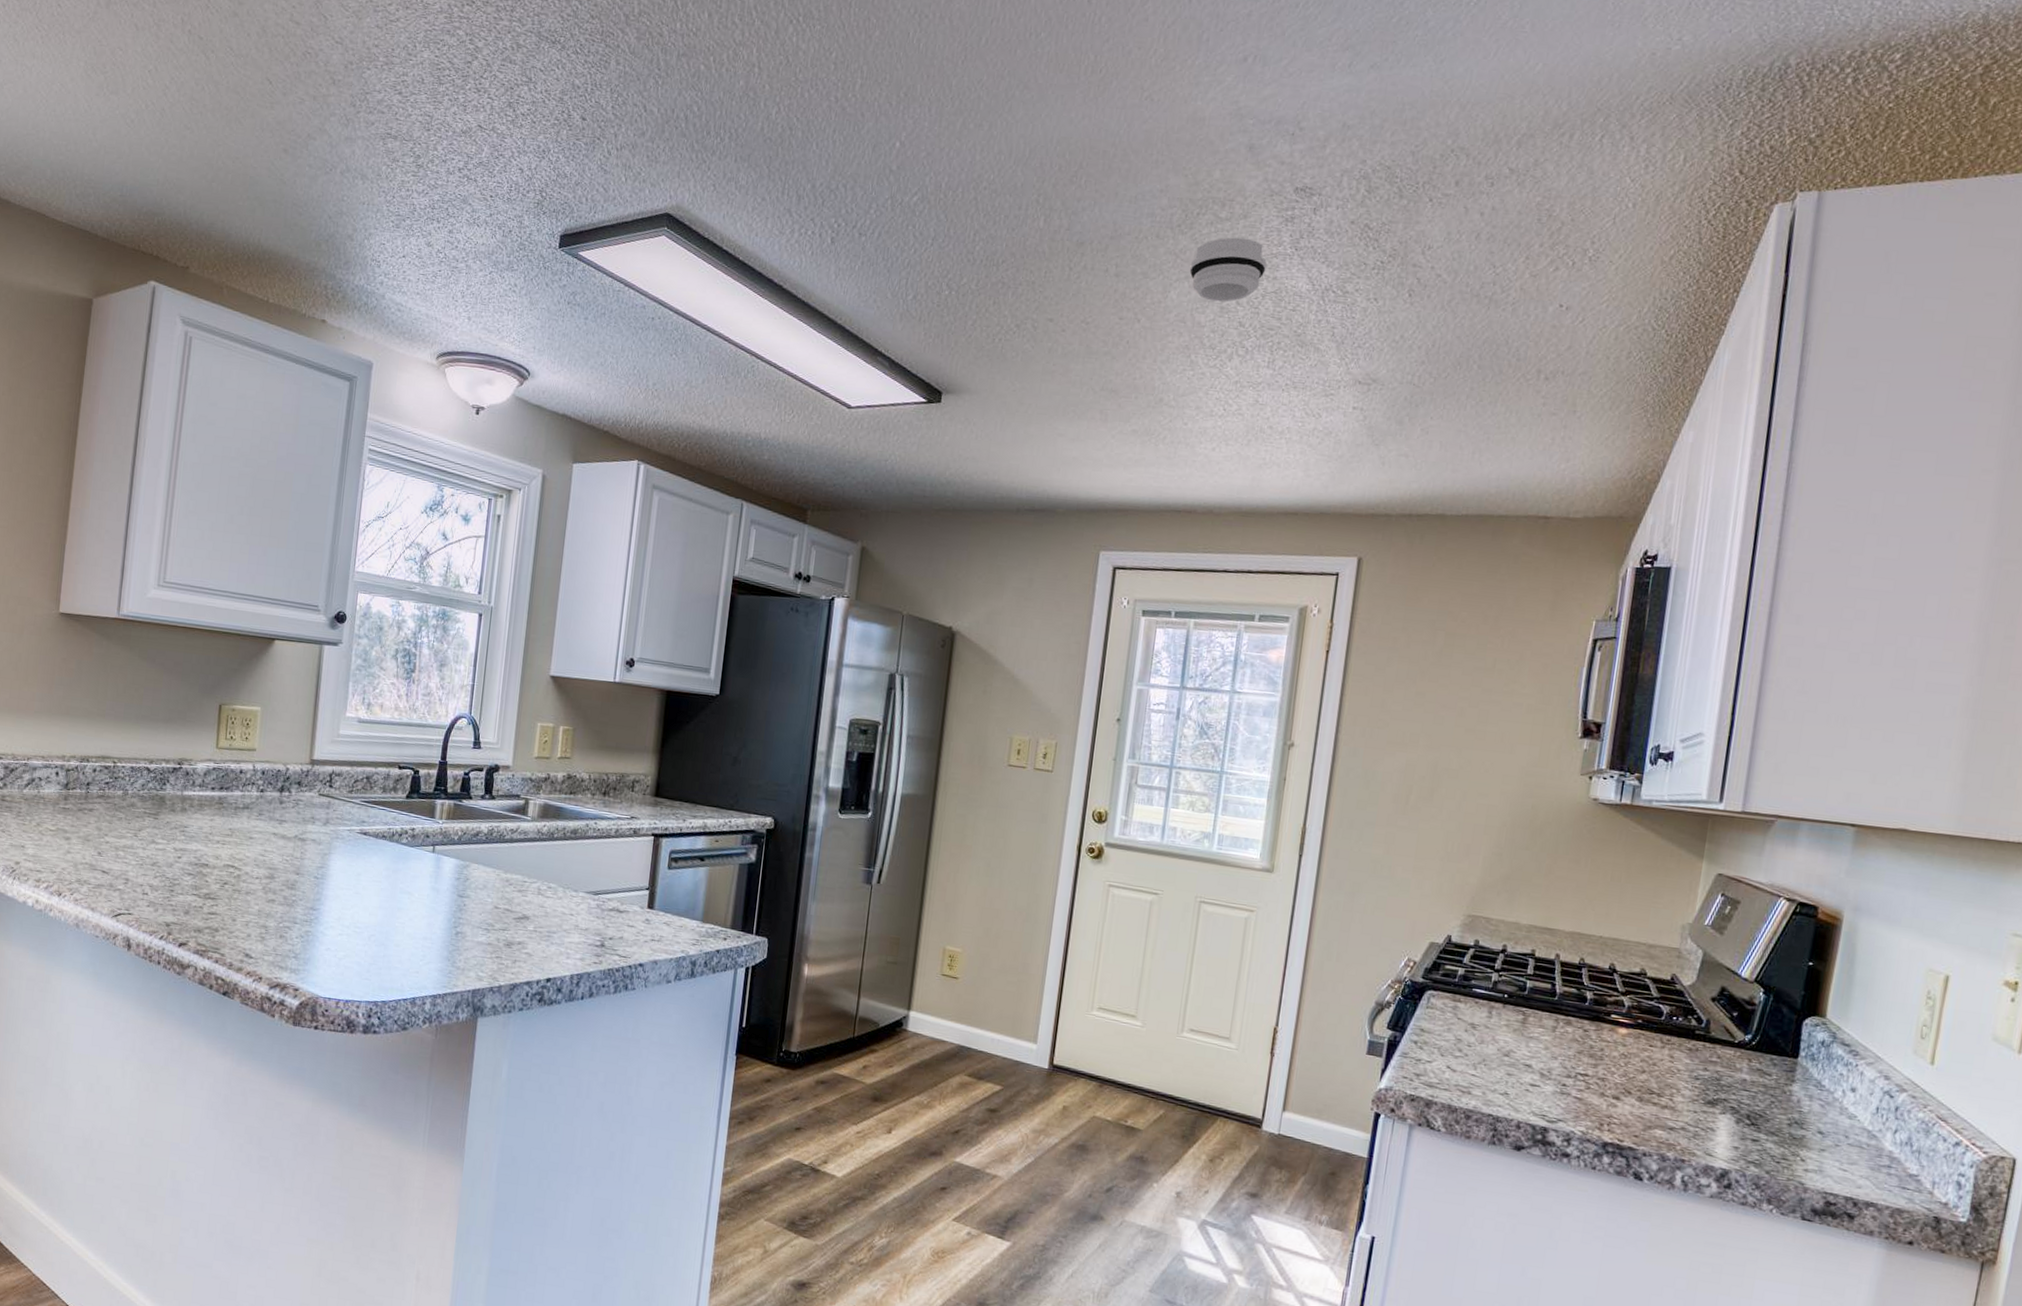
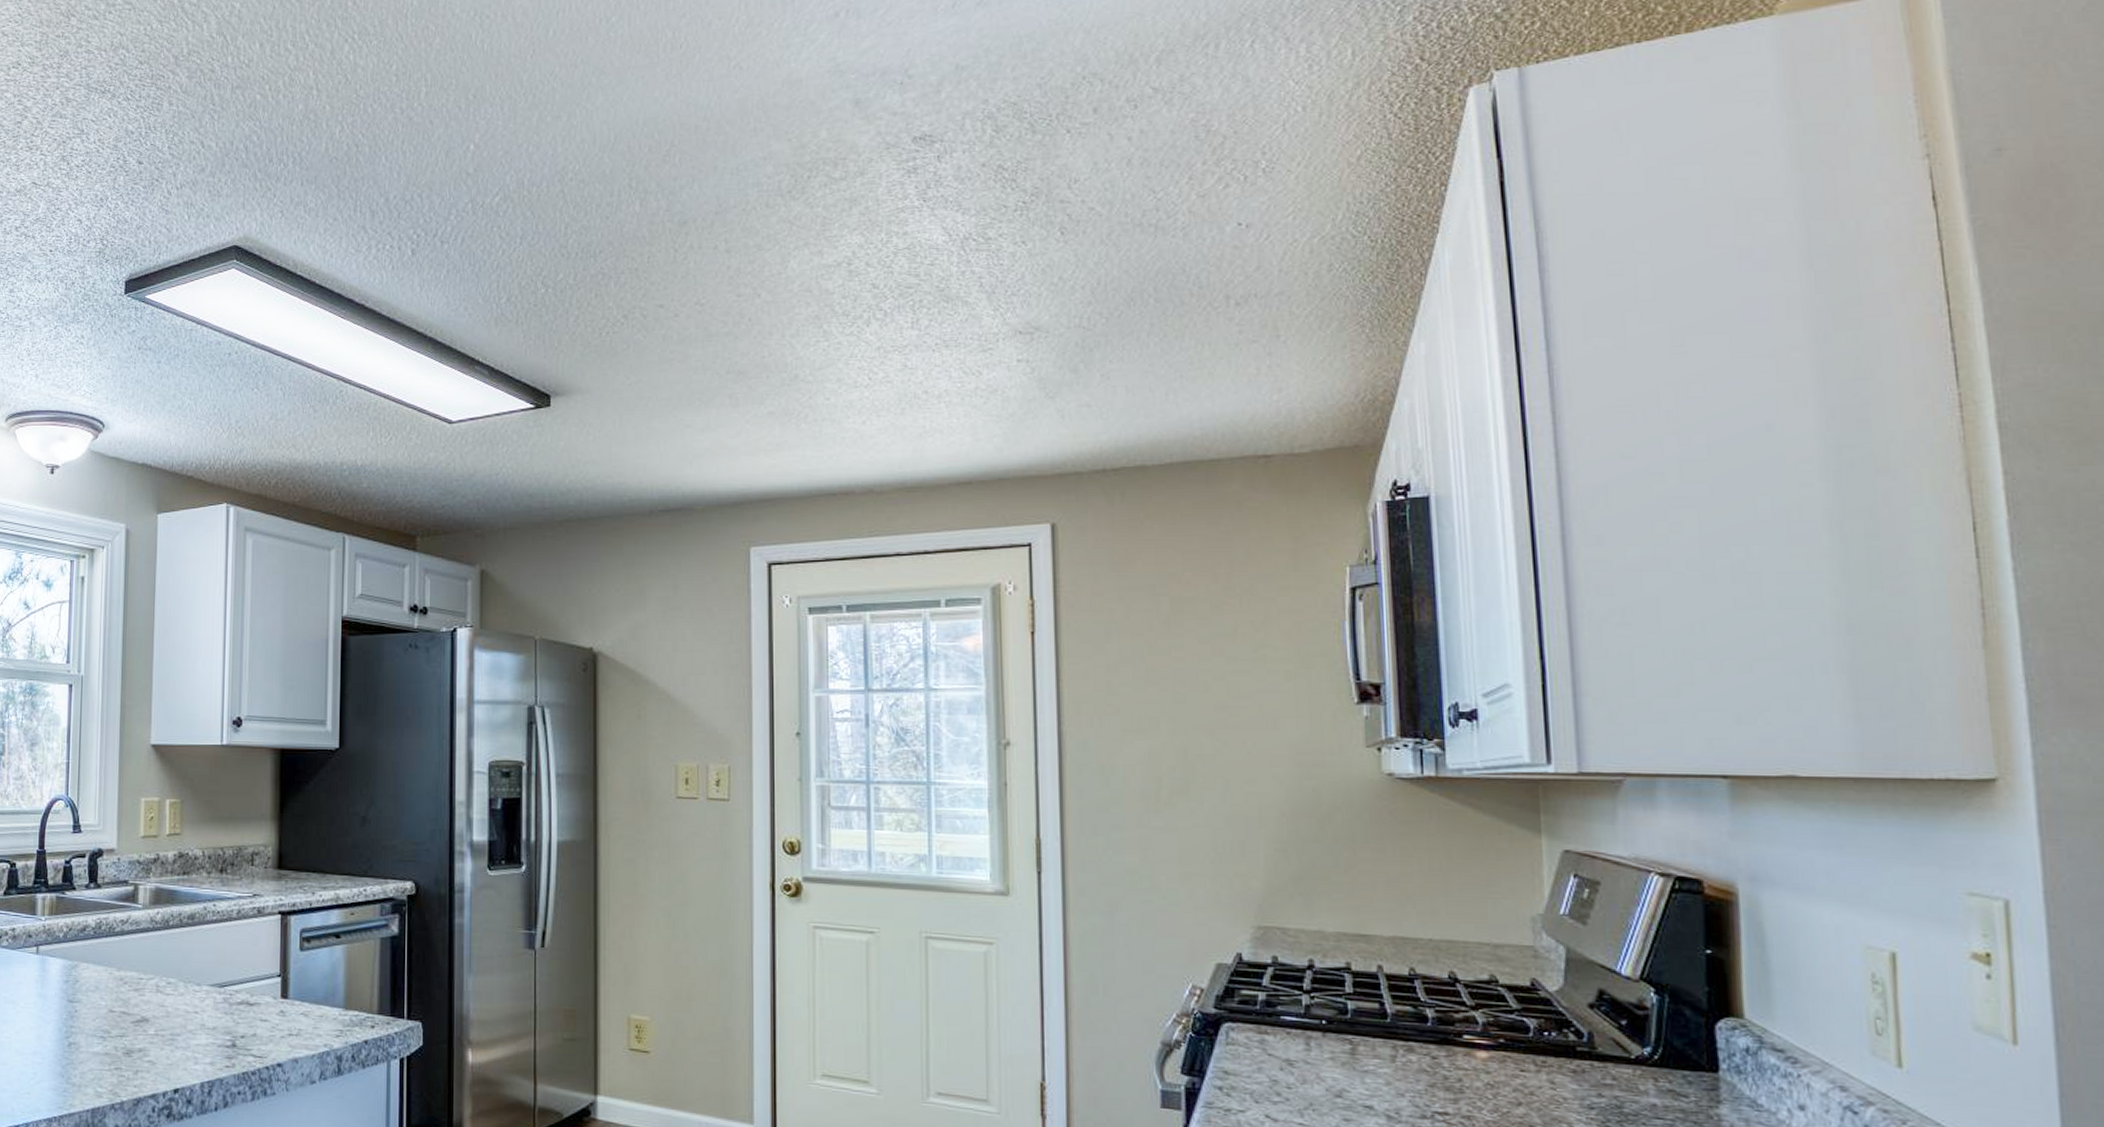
smoke detector: present [1189,237,1267,302] -> none [808,196,893,266]

